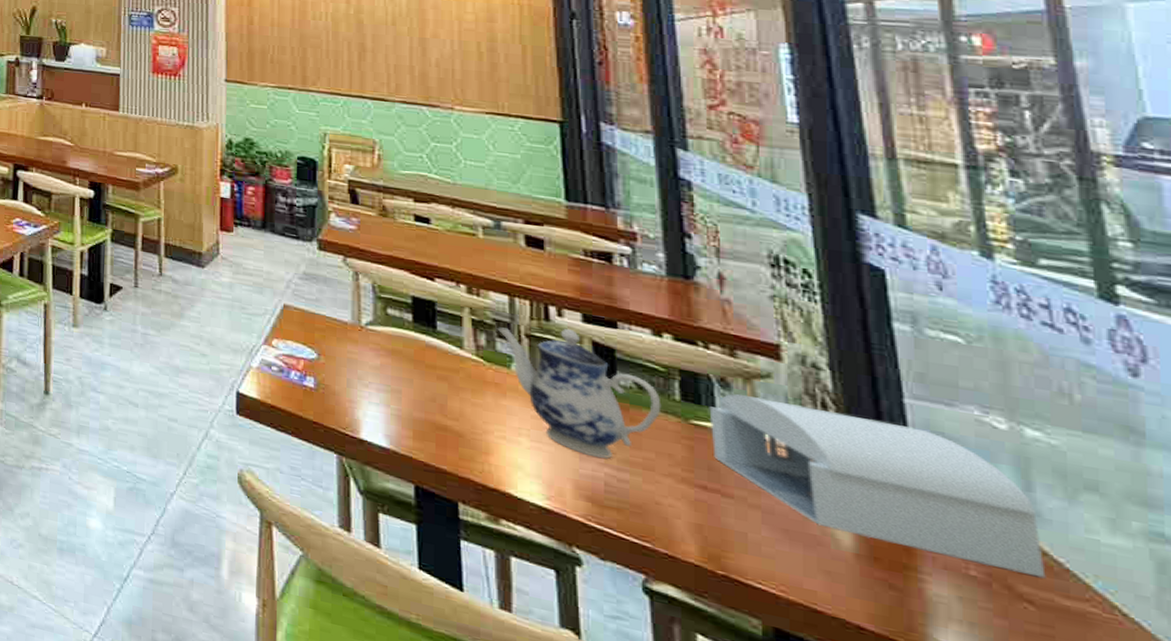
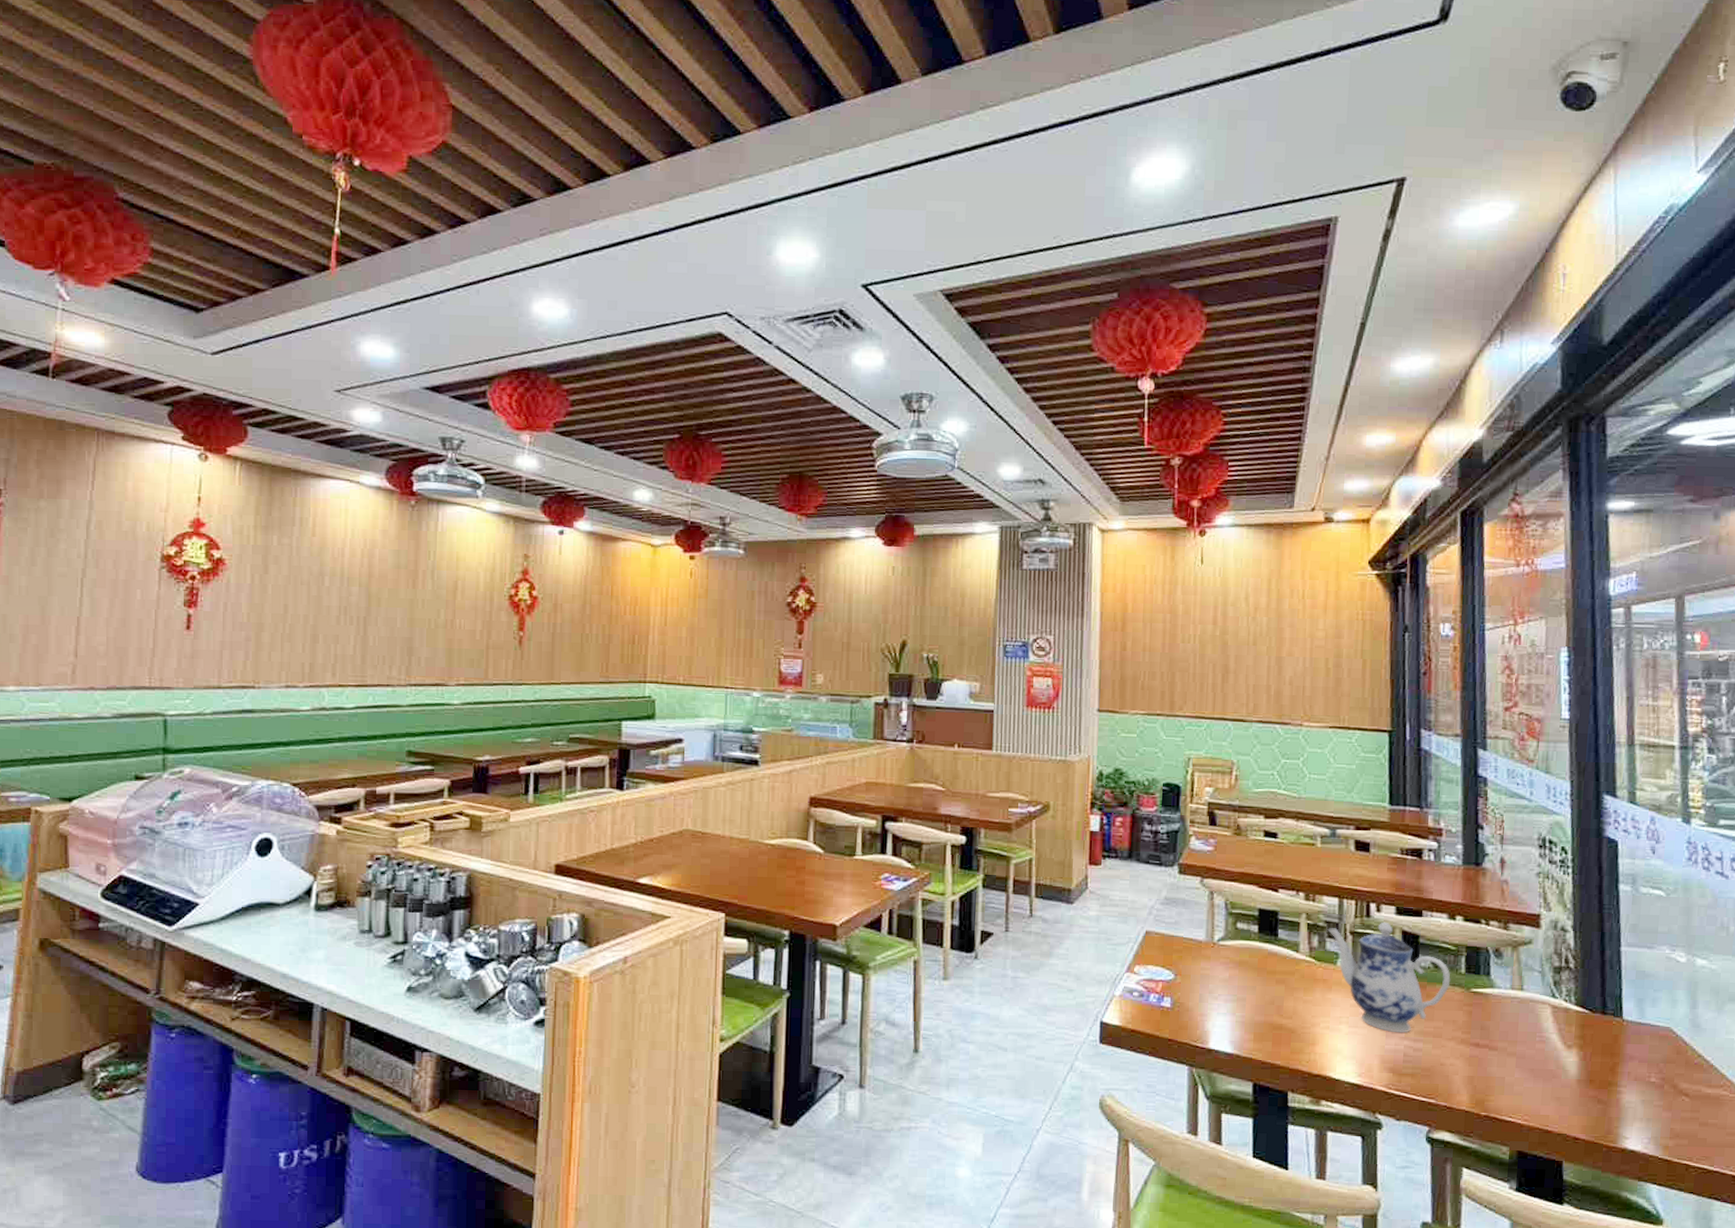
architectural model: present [709,393,1046,579] -> none [1485,960,1699,1075]

